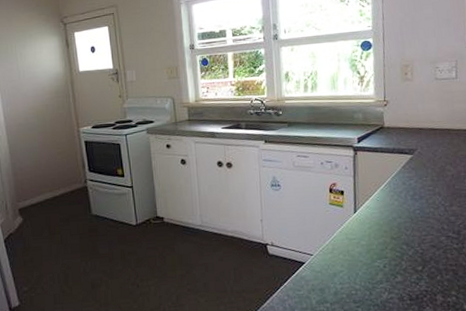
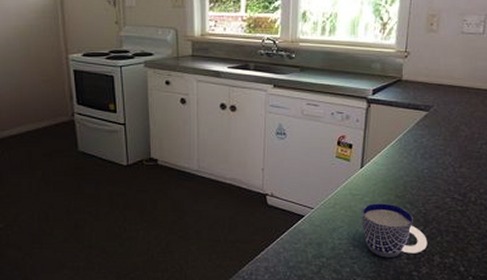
cup: none [360,245,429,300] -> present [362,203,428,258]

